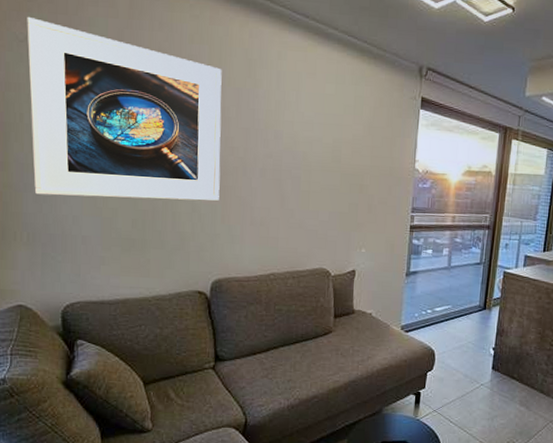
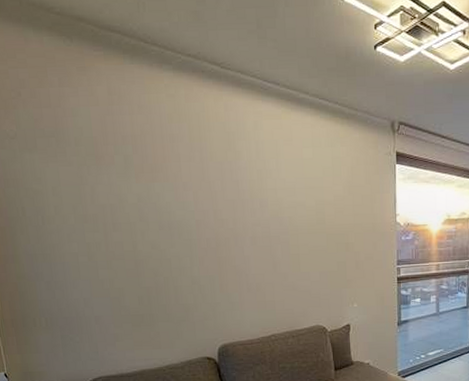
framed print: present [27,16,222,201] -> none [14,113,216,282]

